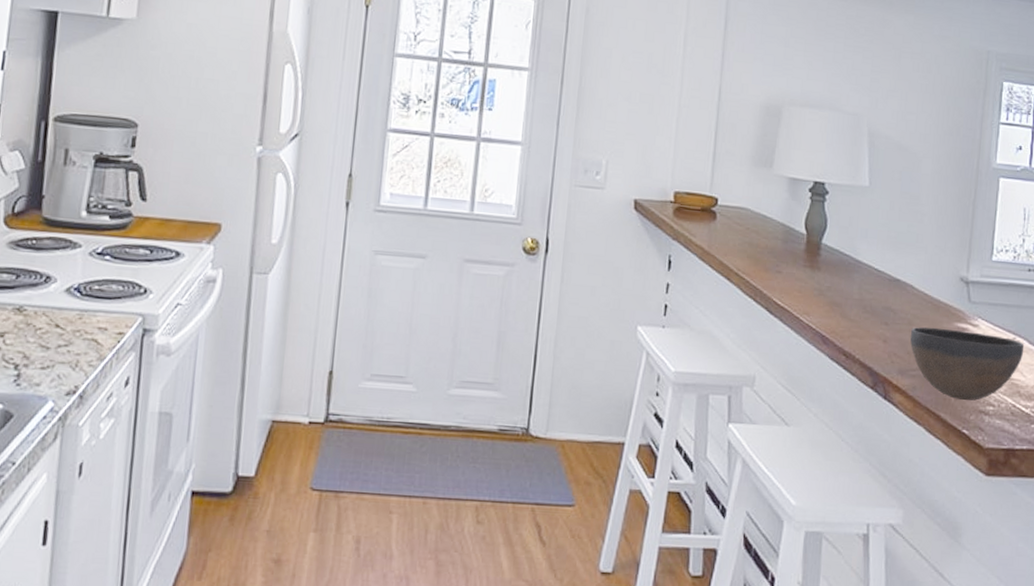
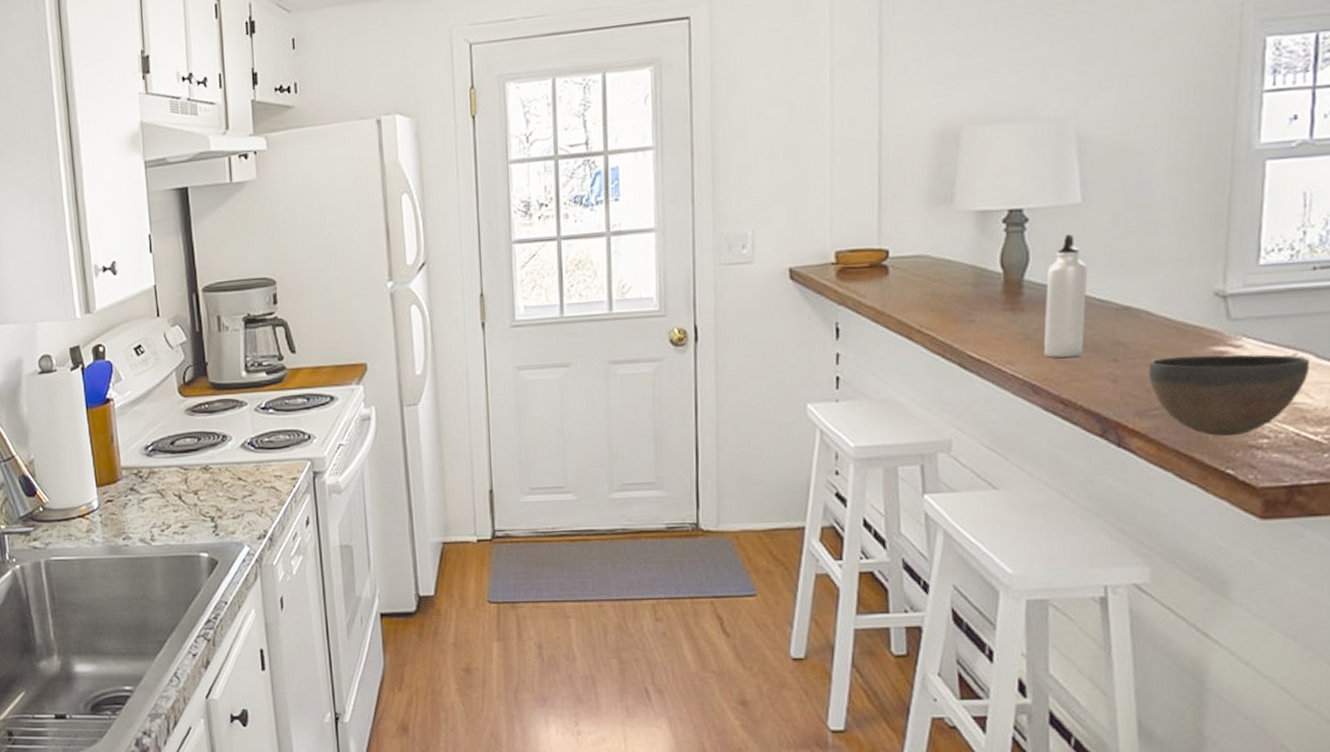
water bottle: none [832,210,870,316] -> present [1043,233,1087,358]

